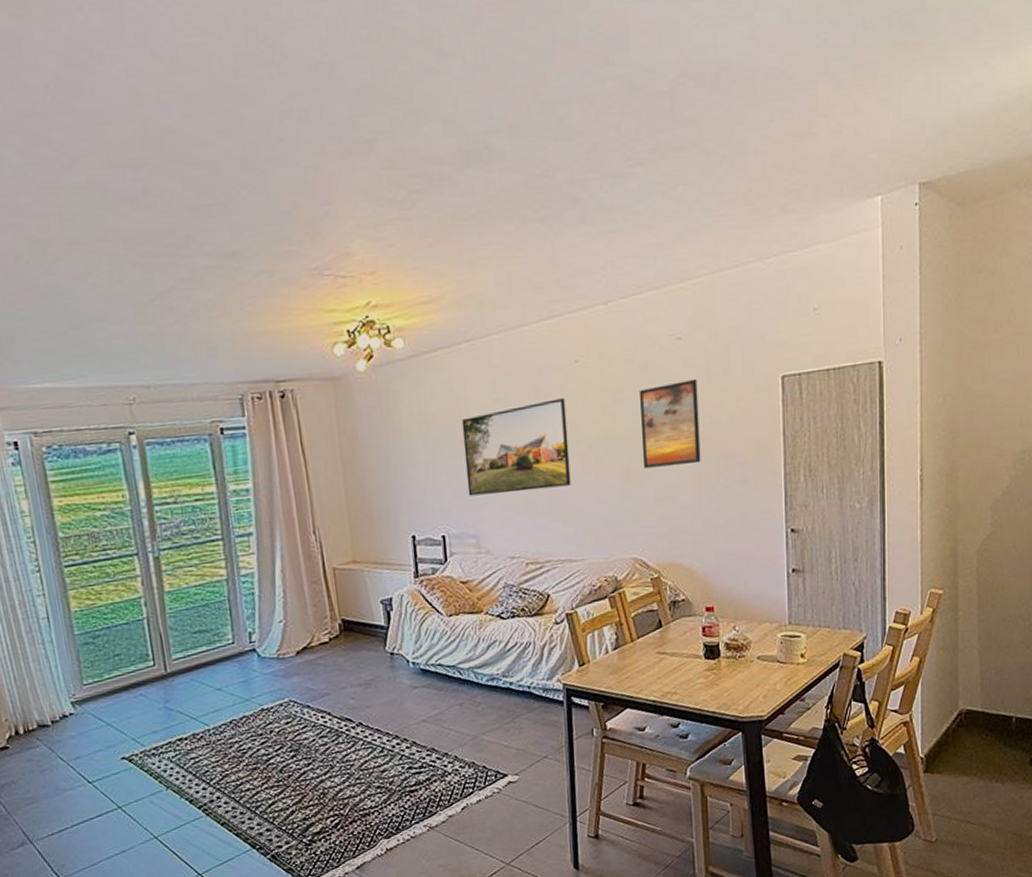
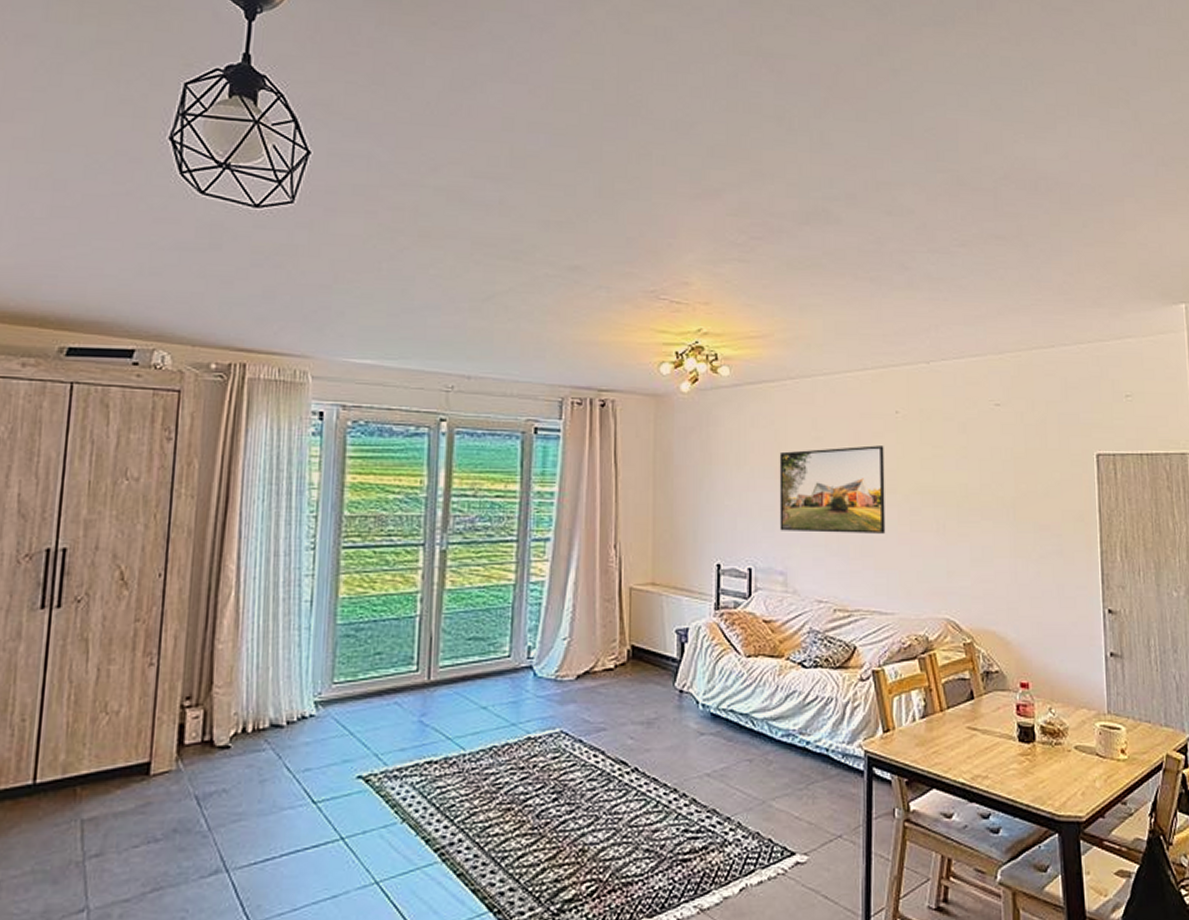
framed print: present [639,379,701,469] -> none [957,445,1017,529]

